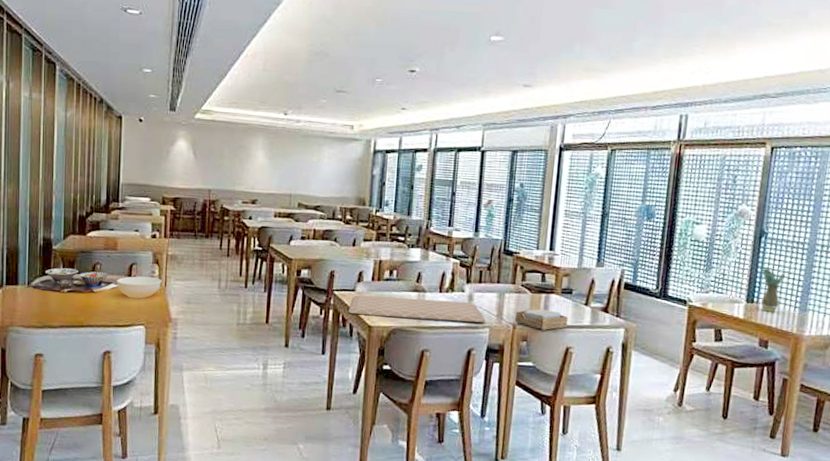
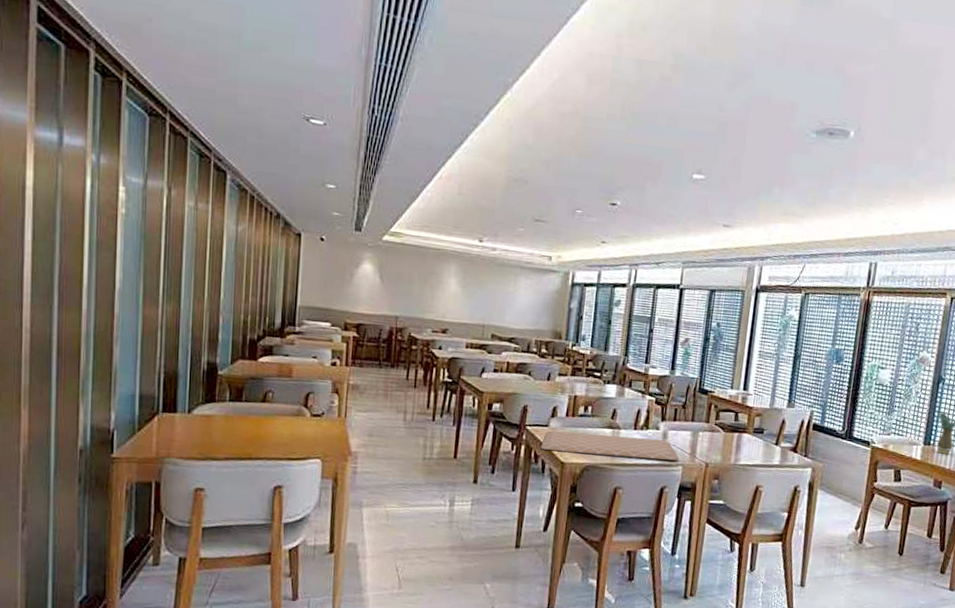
food tray: present [24,255,118,293] -> none [184,383,293,424]
bowl: present [116,276,162,299] -> none [290,406,342,431]
napkin holder: present [514,309,569,330] -> none [707,448,759,469]

